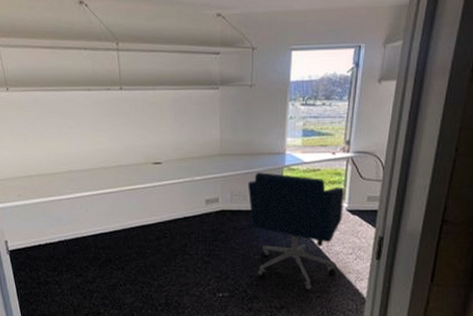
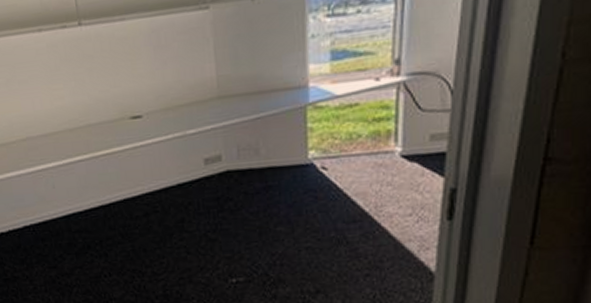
office chair: present [248,172,345,290] -> none [260,115,397,267]

